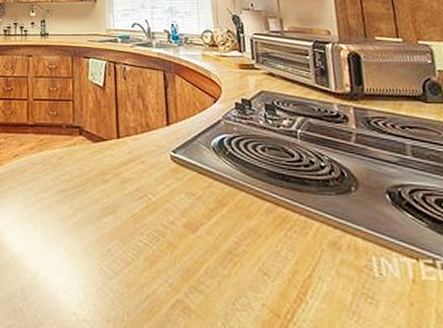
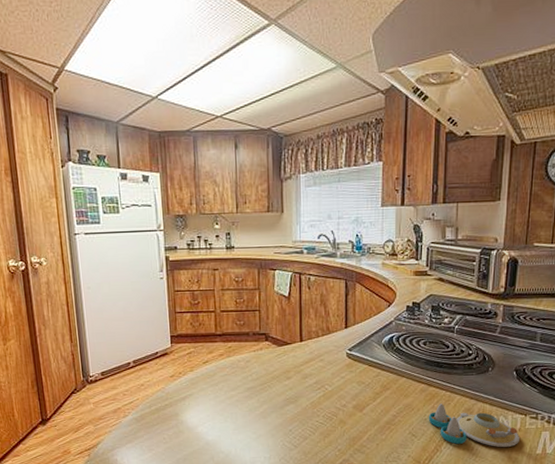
salt and pepper shaker set: none [281,231,418,307] -> present [428,403,520,447]

